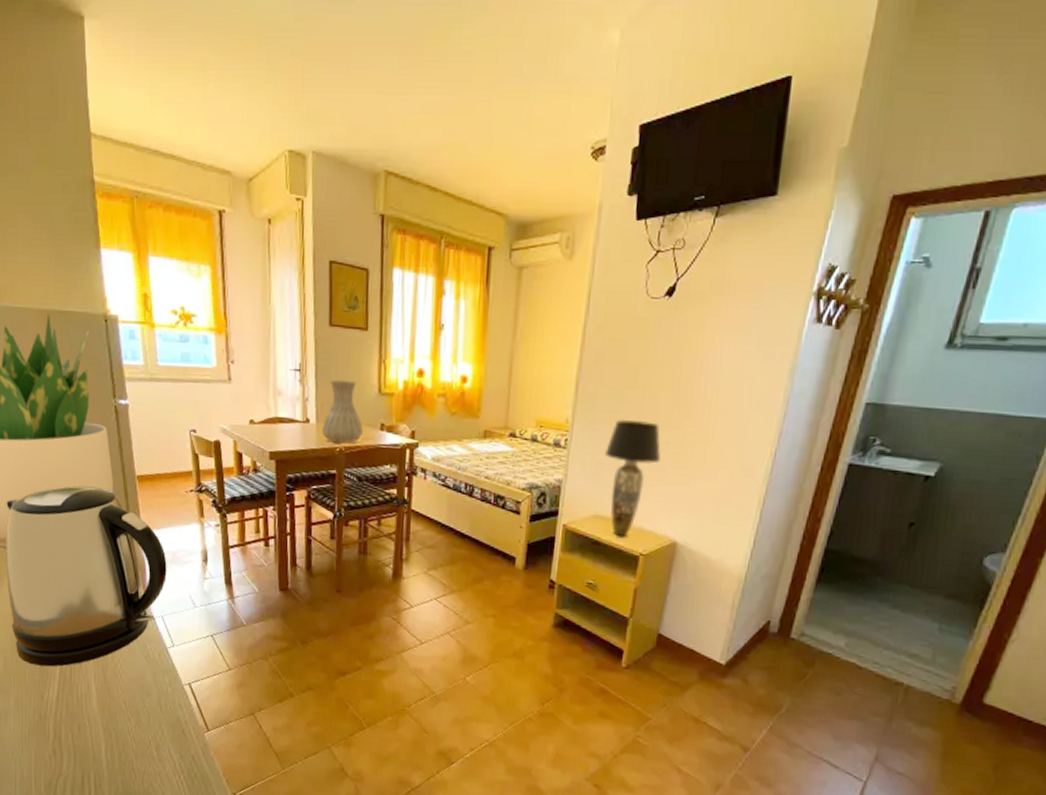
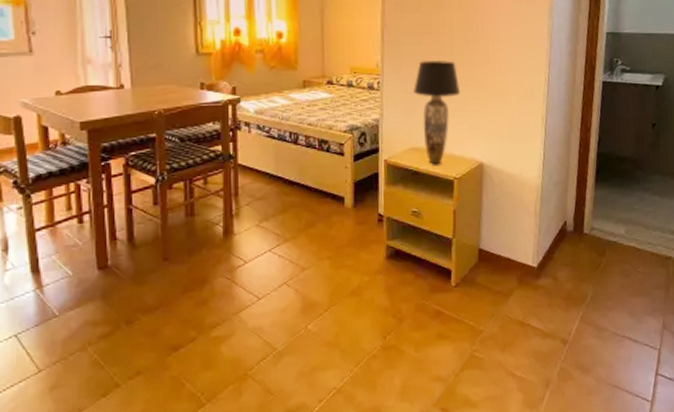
vase: present [322,379,363,444] -> none [138,43,182,106]

